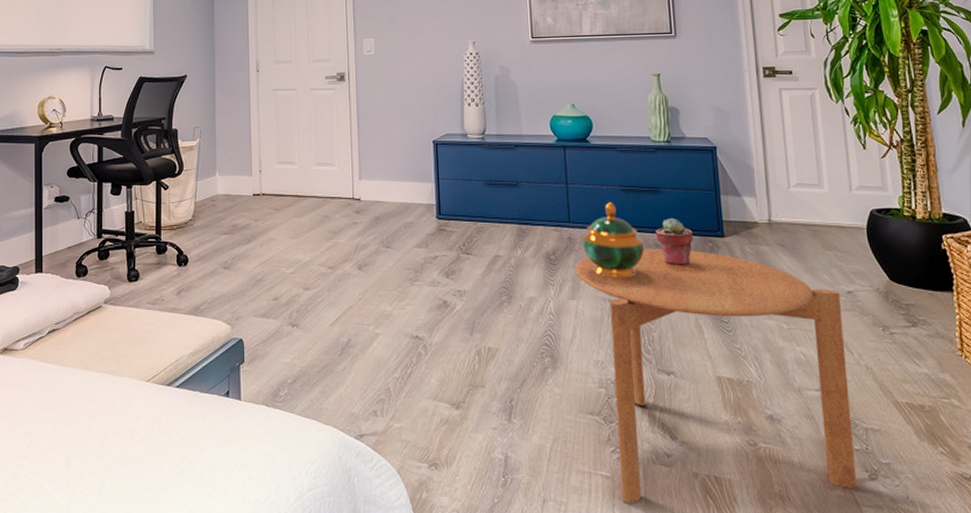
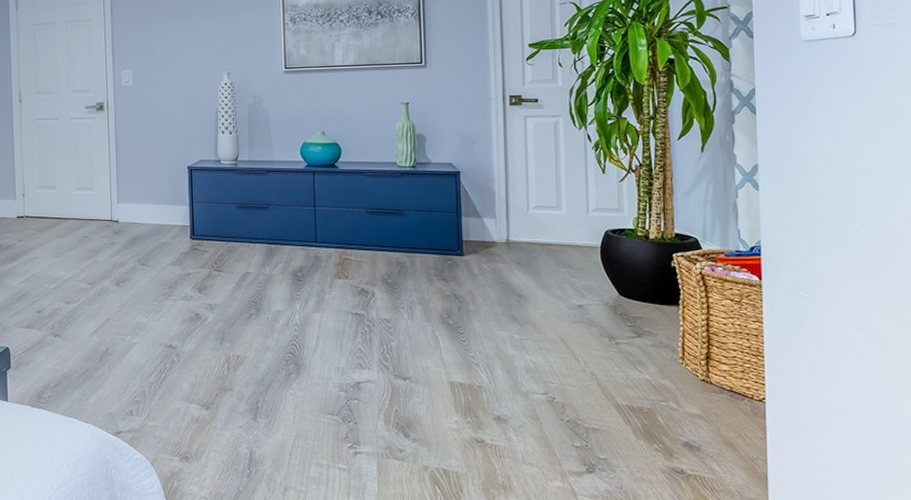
side table: present [575,248,858,503] -> none [320,266,576,492]
decorative jar: present [582,202,644,278] -> none [328,224,386,293]
potted succulent: present [656,218,694,265] -> none [398,238,434,281]

